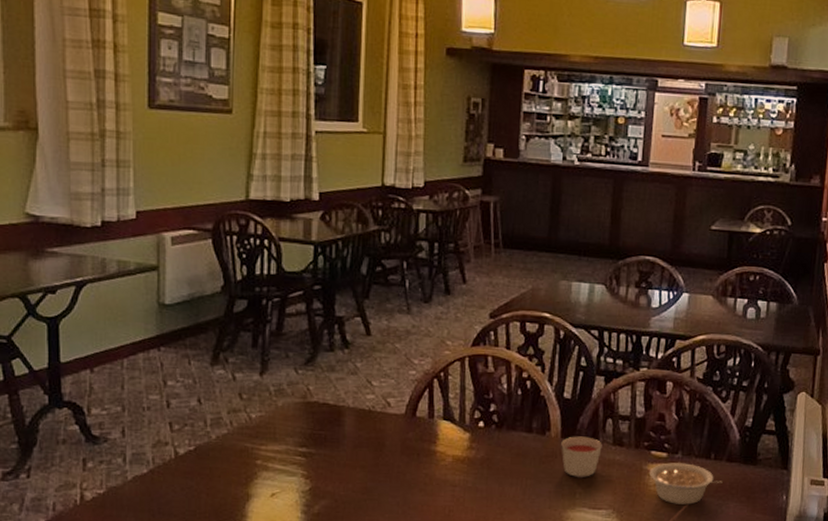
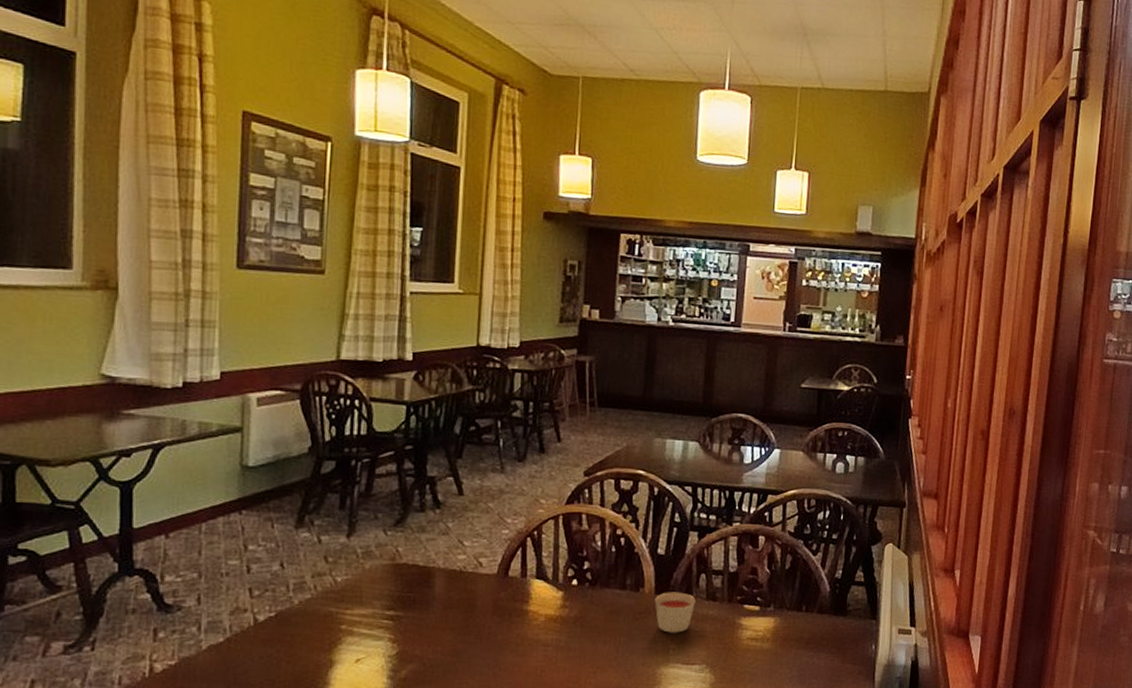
legume: present [649,462,723,505] -> none [741,616,814,657]

